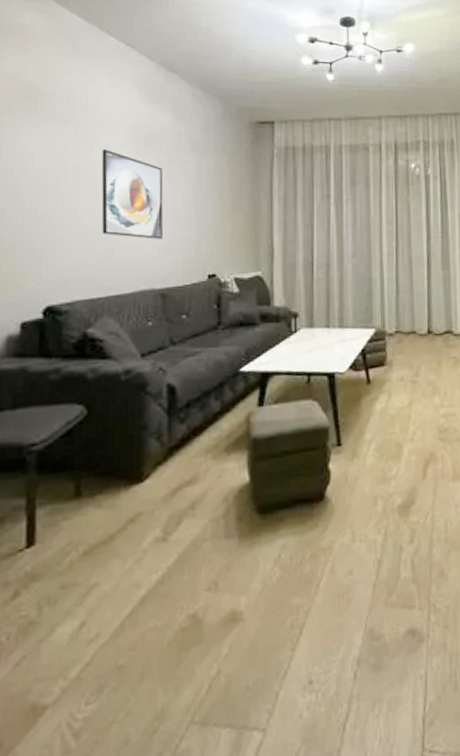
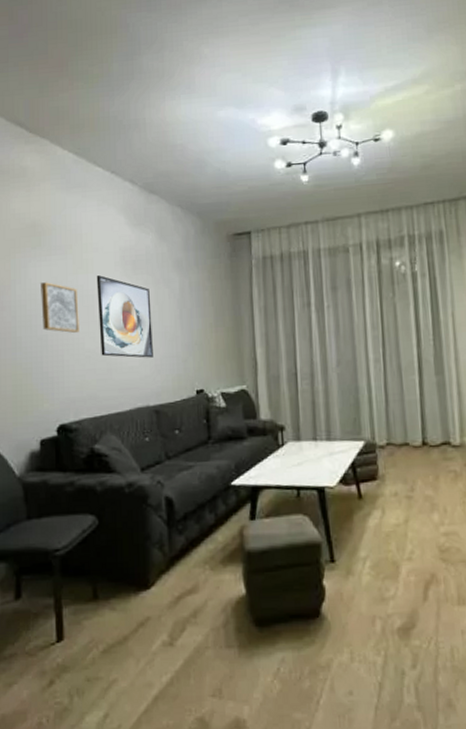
wall art: none [32,151,79,207] -> present [41,282,79,333]

